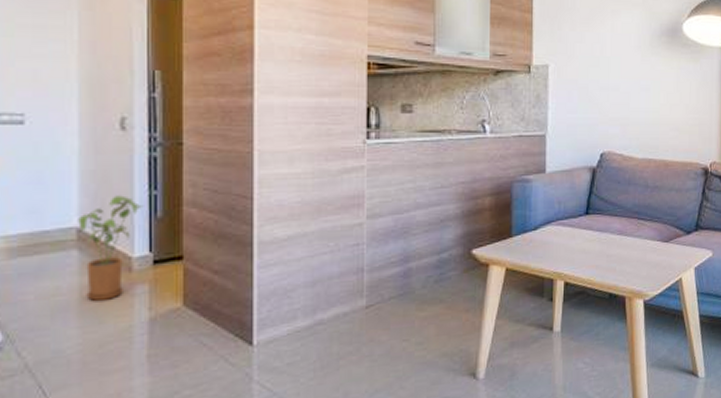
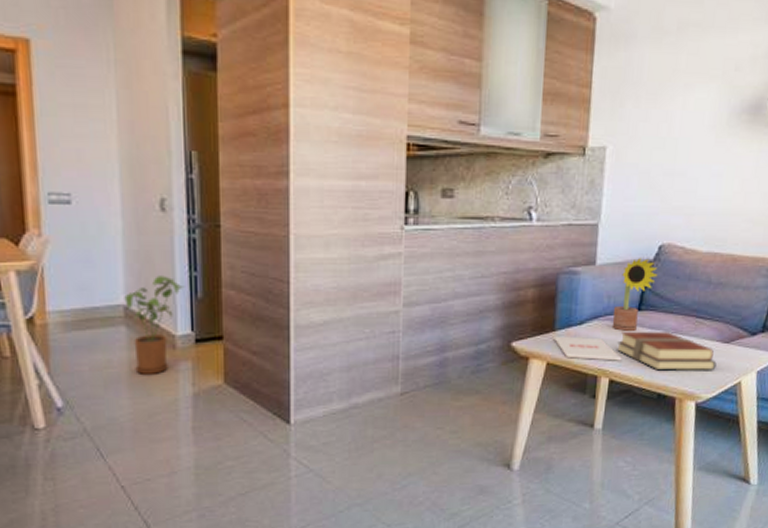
magazine: none [511,241,575,264] -> present [553,336,622,361]
decorative plant: none [563,165,601,234] -> present [612,258,658,331]
books: none [570,234,659,271] -> present [617,331,717,372]

